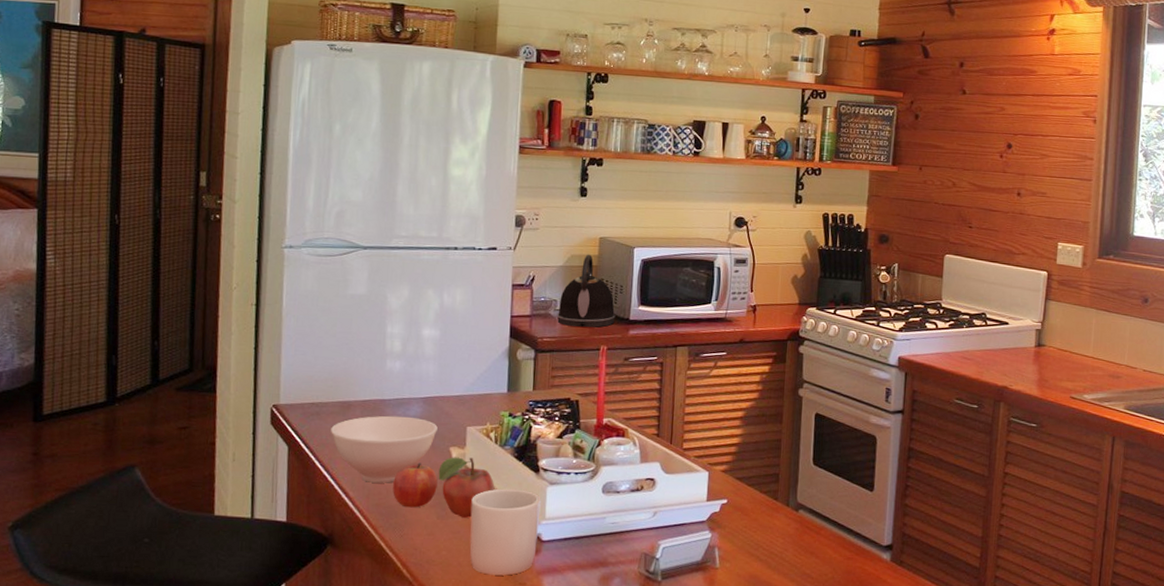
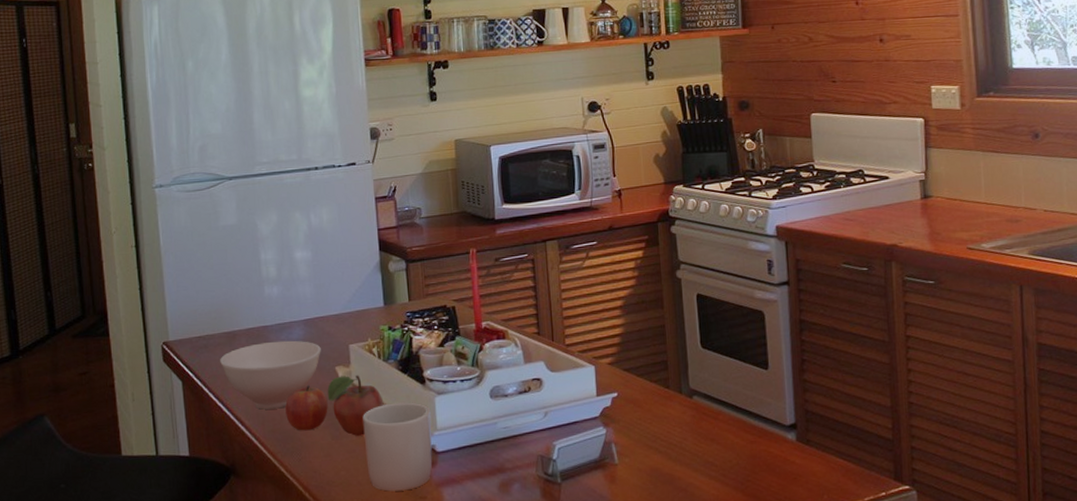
kettle: present [556,254,616,328] -> none [422,158,481,234]

